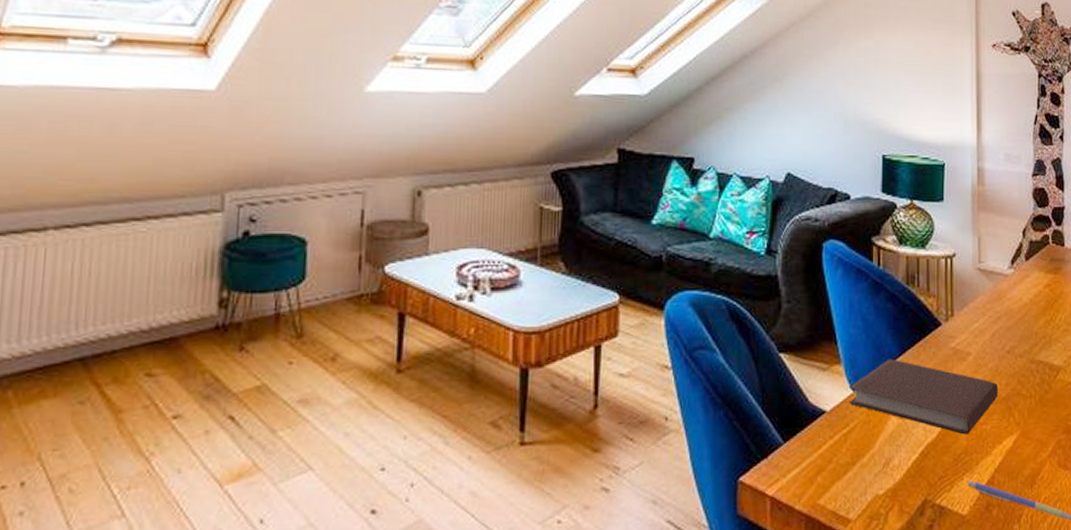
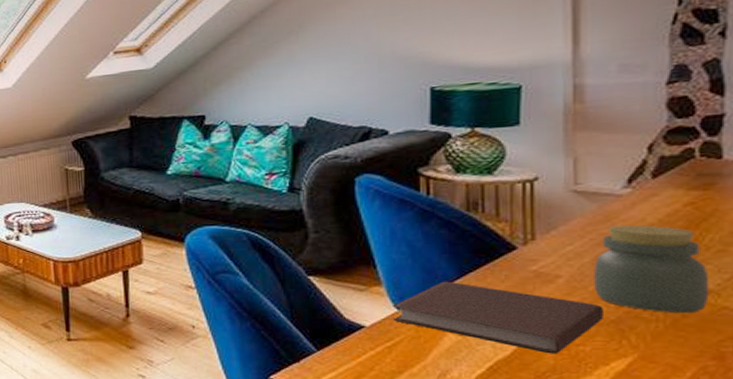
jar: none [992,303,1060,390] -> present [594,224,710,314]

